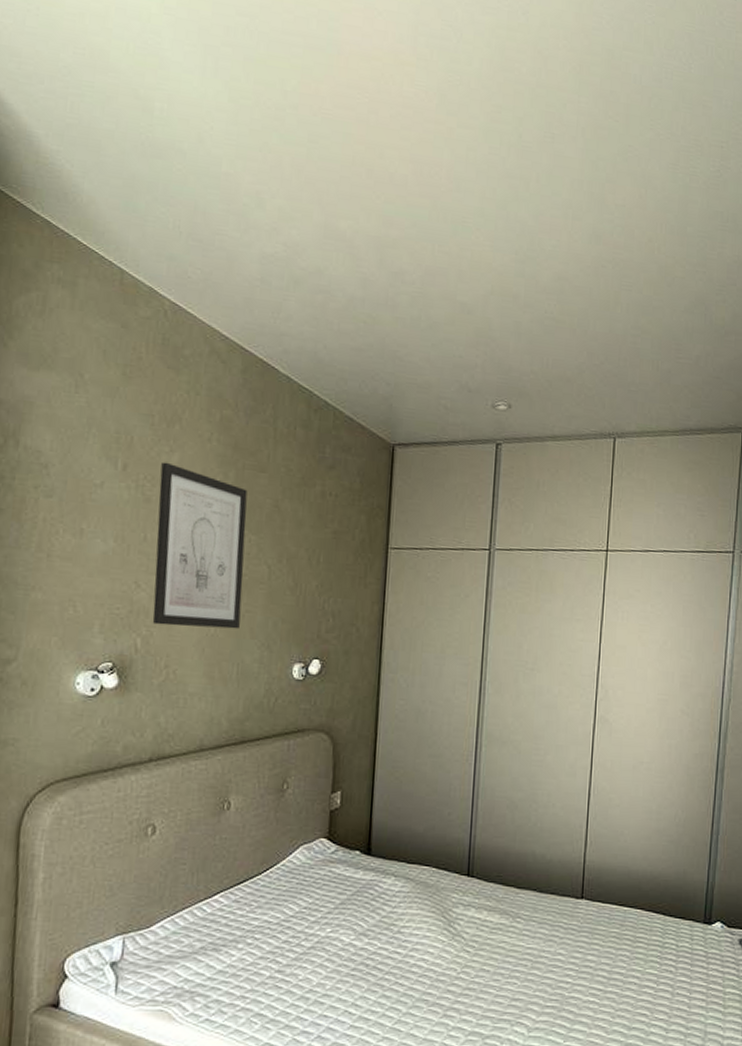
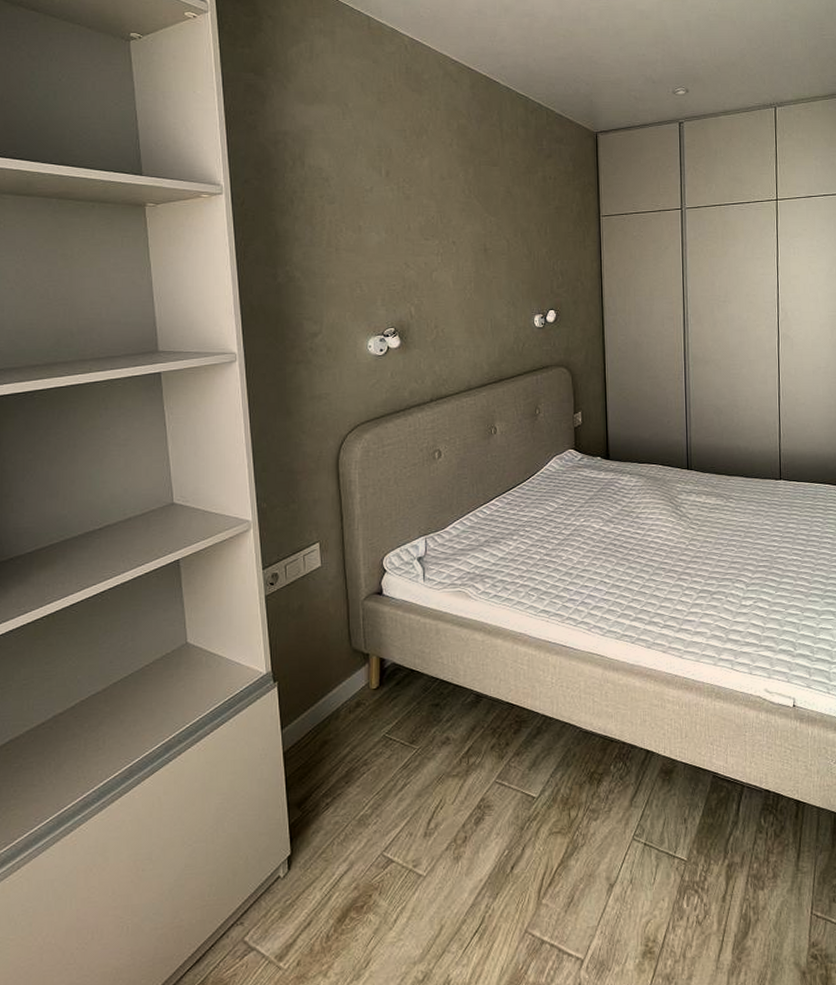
wall art: present [152,462,248,629] -> none [415,166,489,295]

